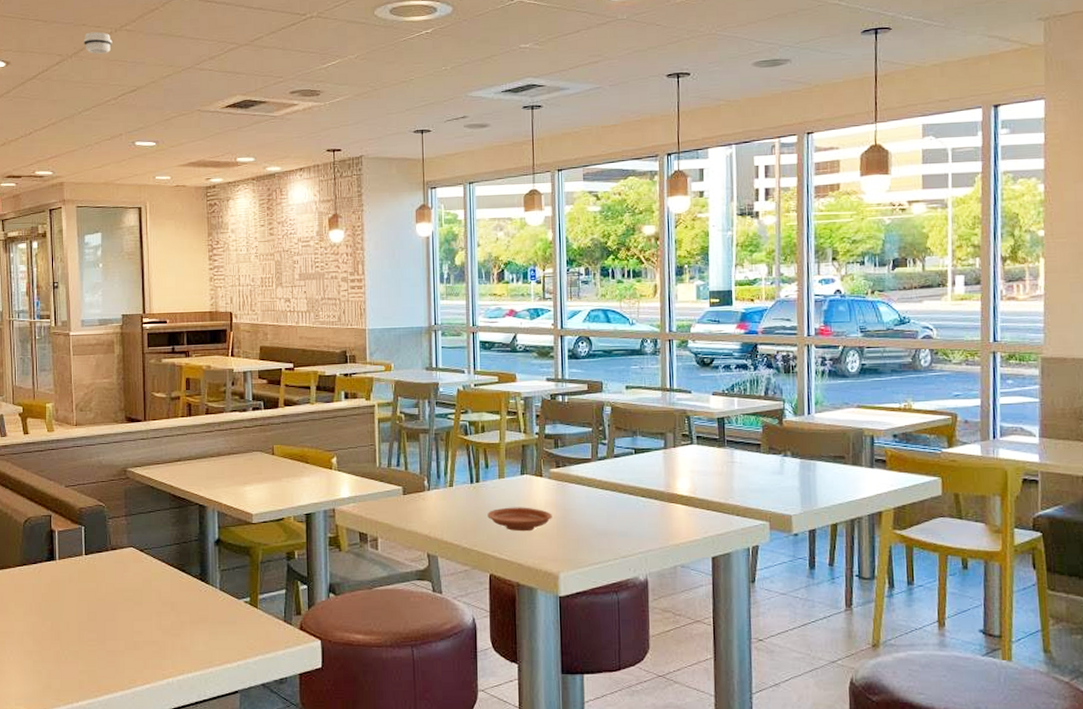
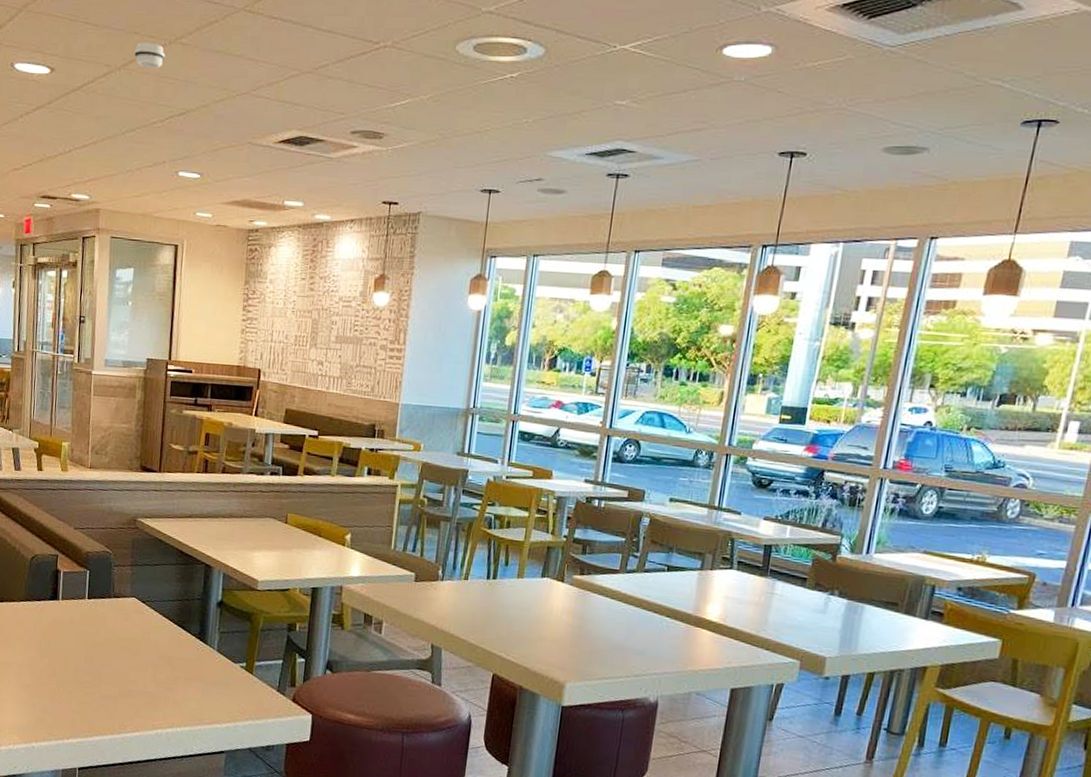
plate: present [487,507,552,532] -> none [499,608,568,636]

